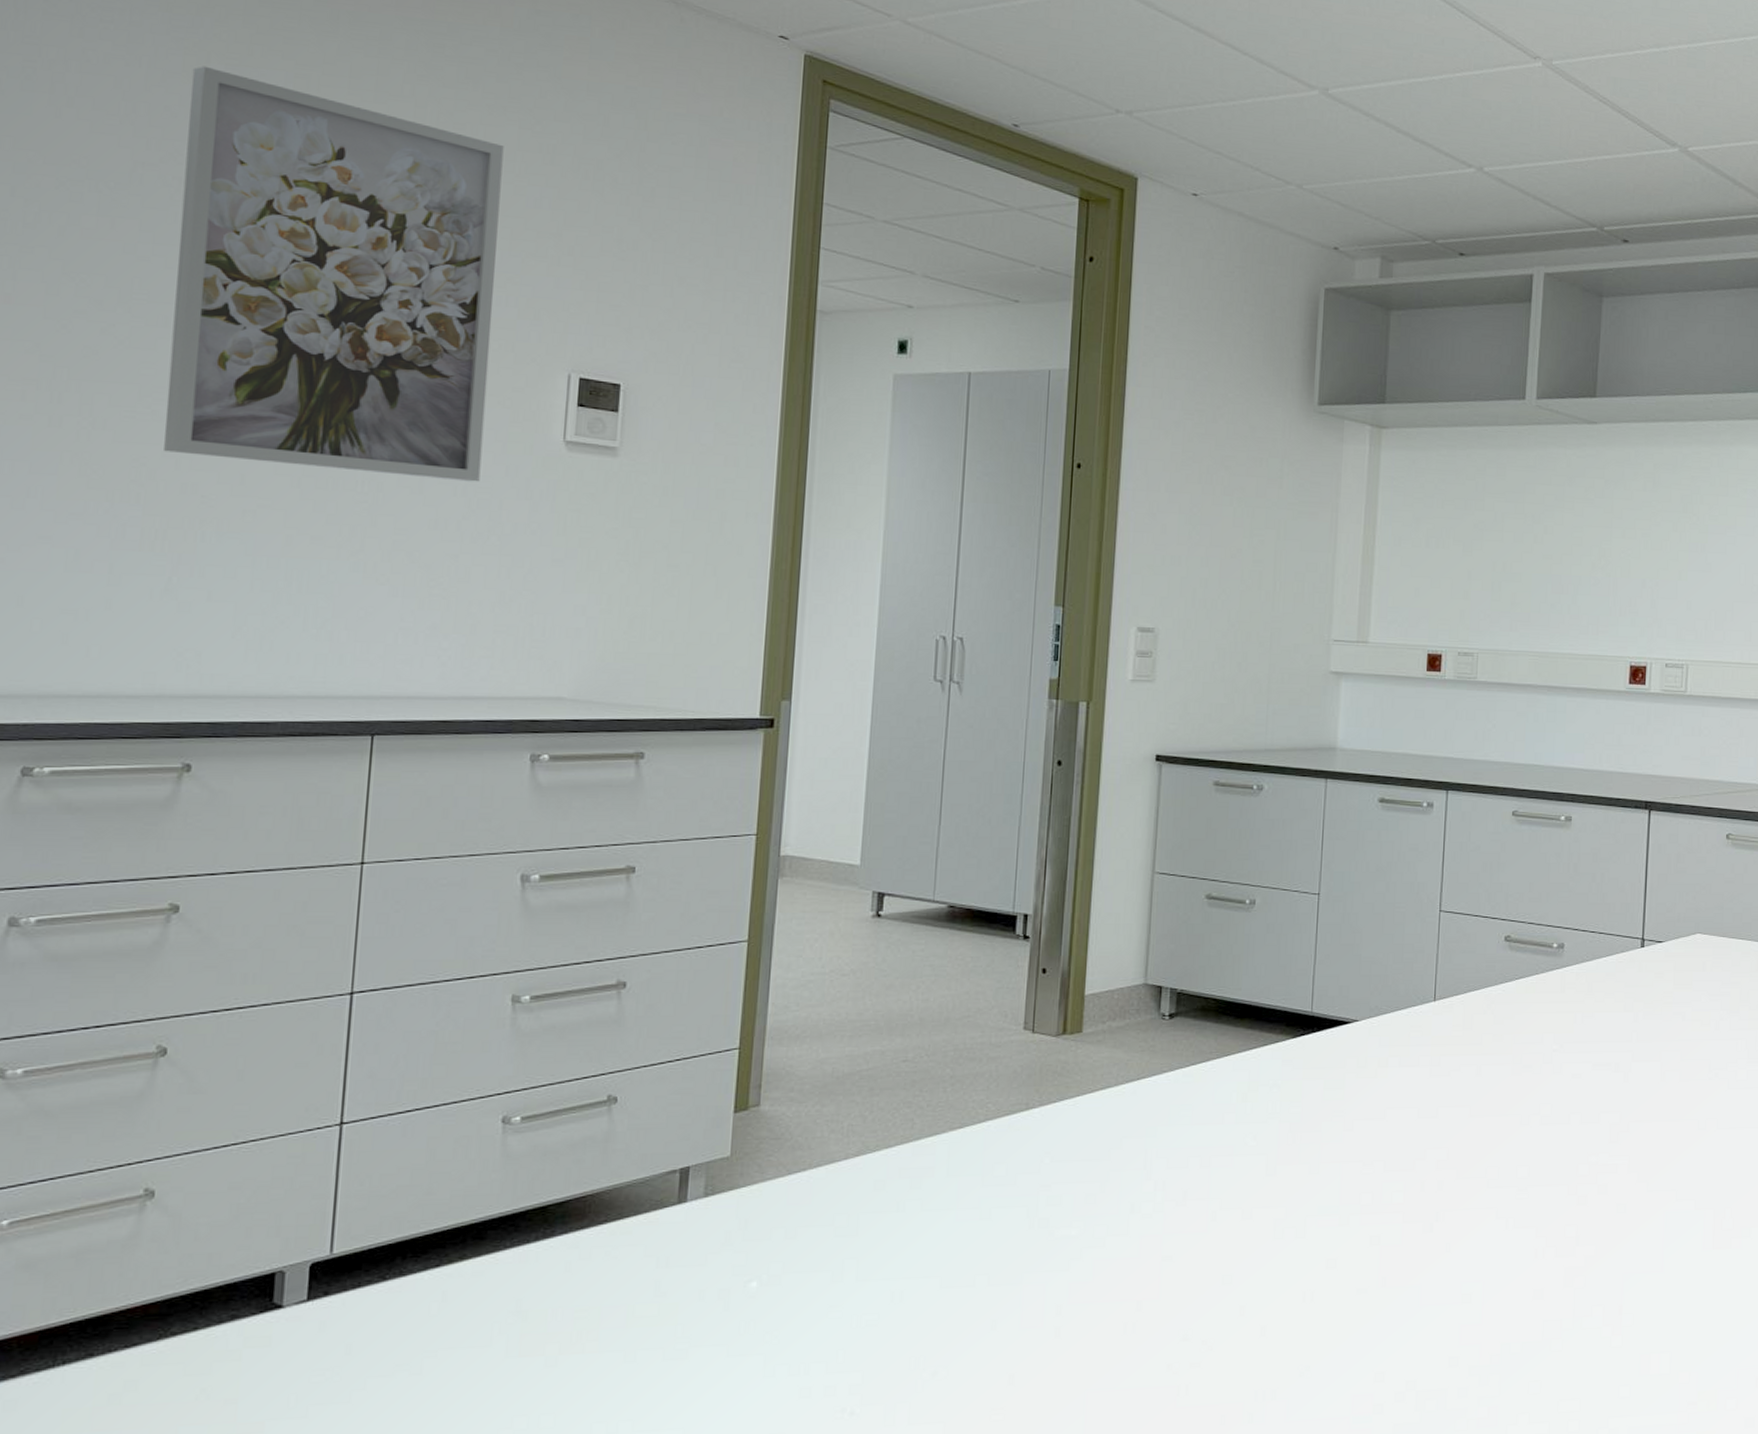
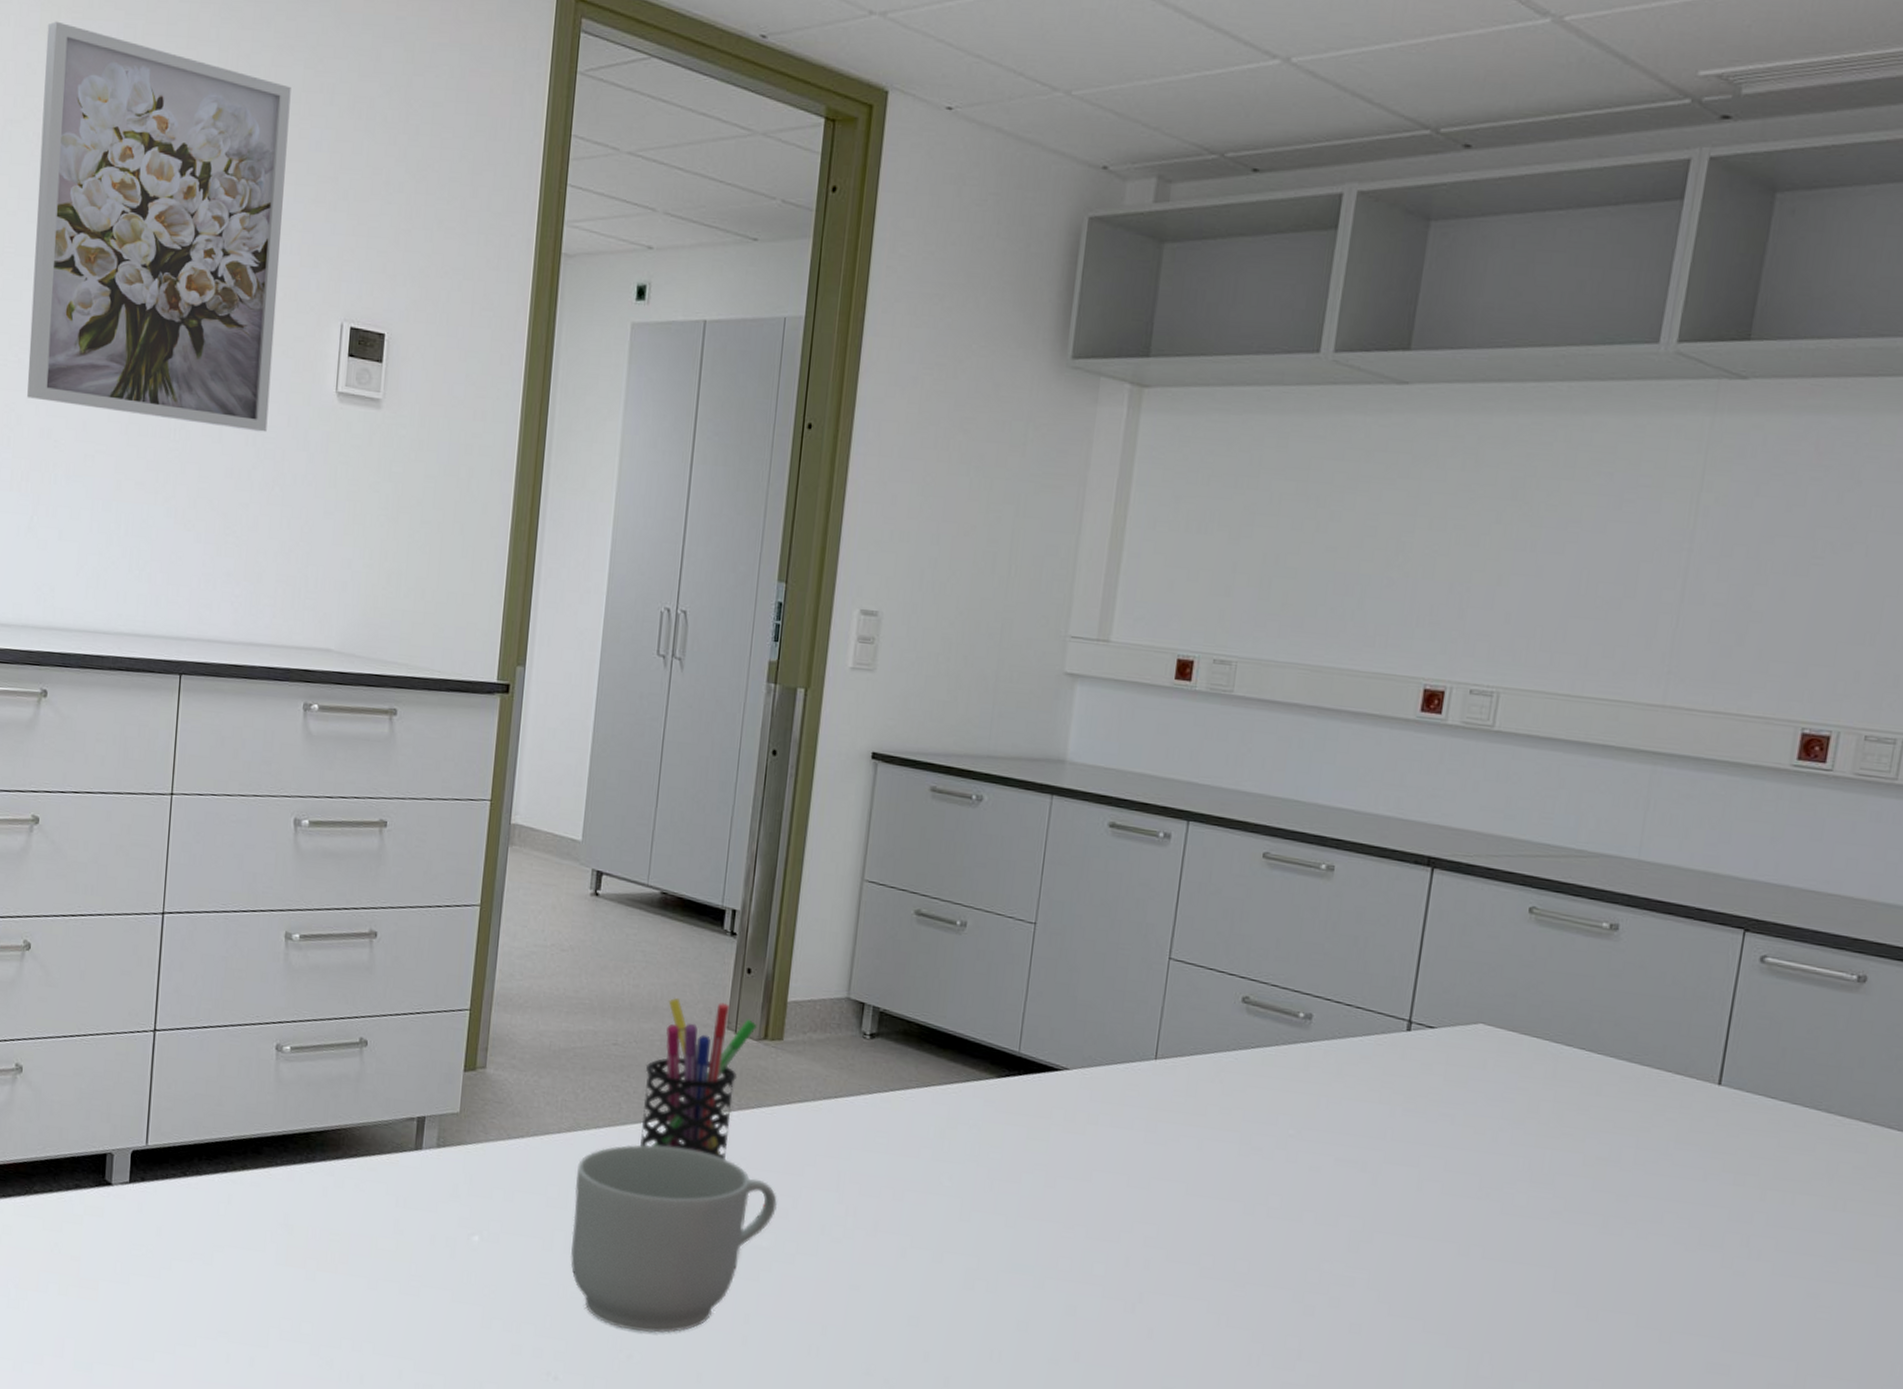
mug: none [864,1152,1084,1347] -> present [570,1144,777,1333]
pen holder: none [937,1005,1055,1158] -> present [640,997,757,1160]

